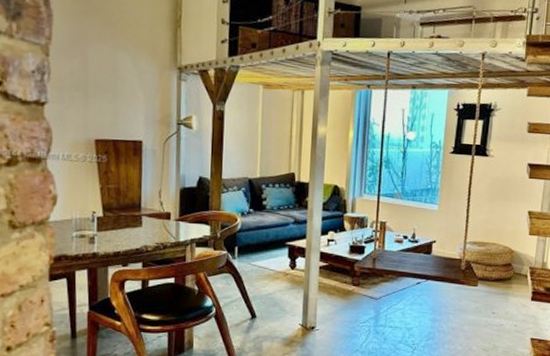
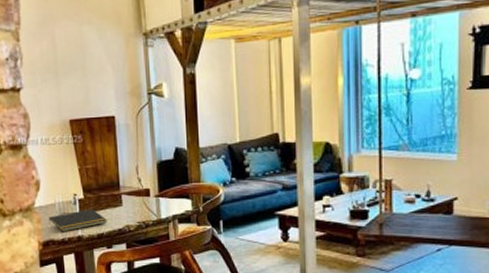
notepad: none [63,227,125,248] -> present [49,208,107,232]

